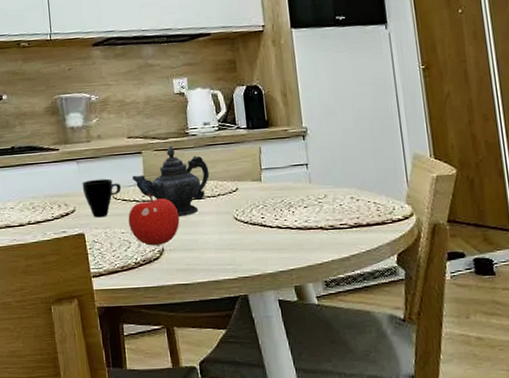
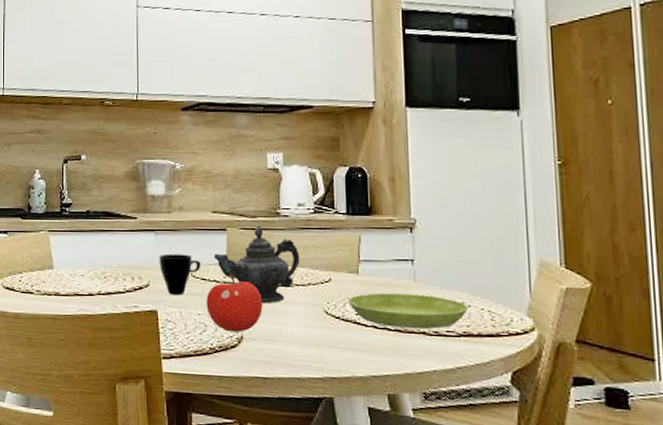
saucer: none [254,194,357,226] -> present [348,293,469,329]

